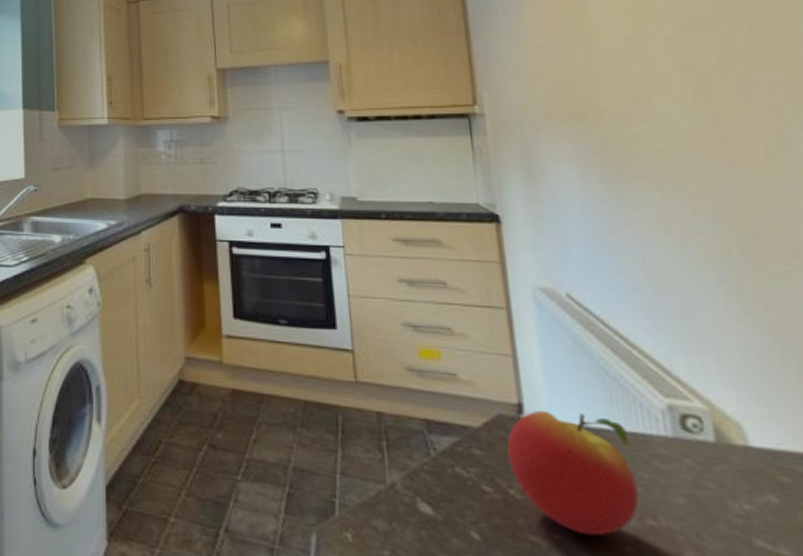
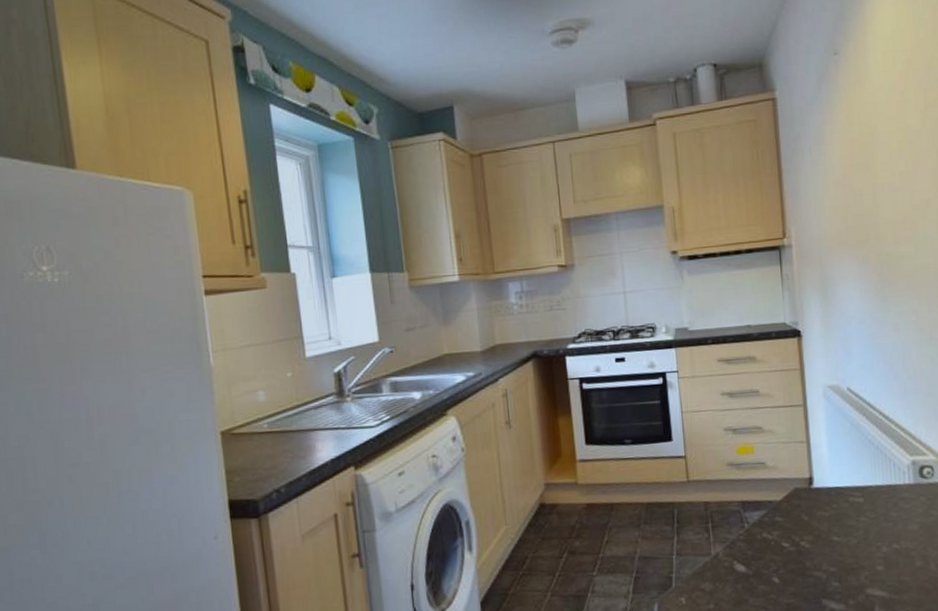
apple: present [507,410,639,536] -> none [801,477,889,564]

